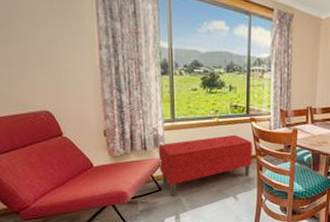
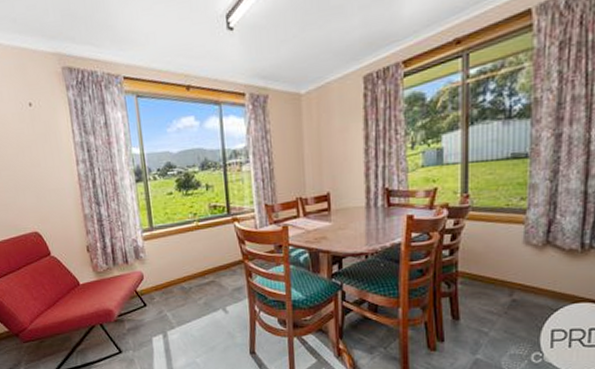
bench: present [158,134,252,196] -> none [139,238,240,312]

